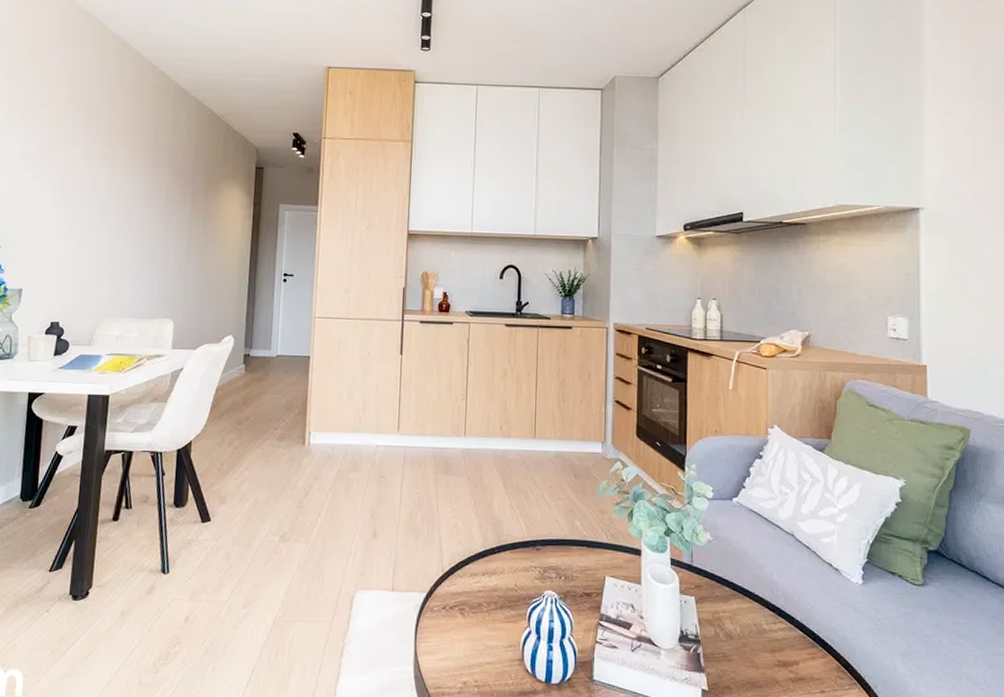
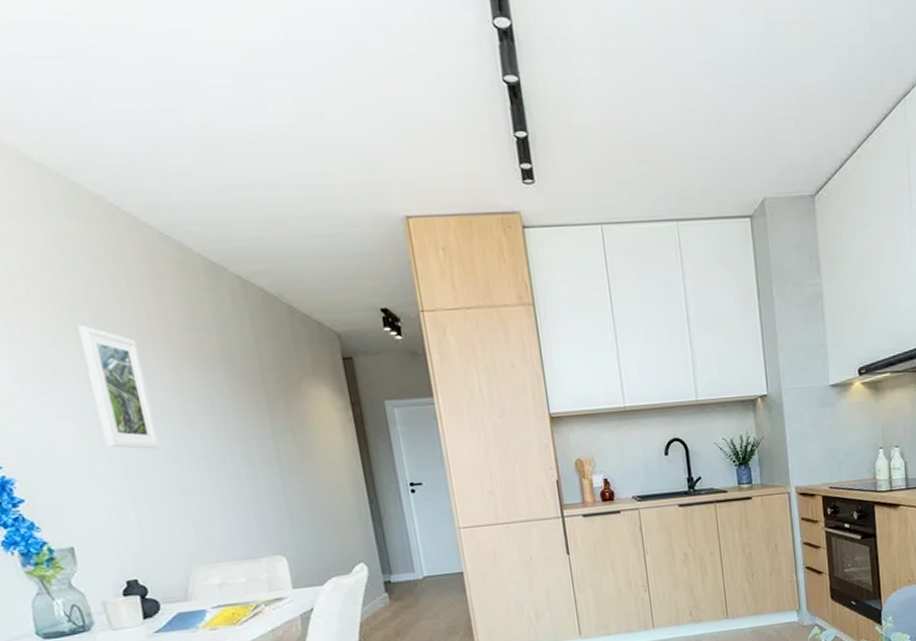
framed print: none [69,124,112,221] -> present [78,325,160,449]

